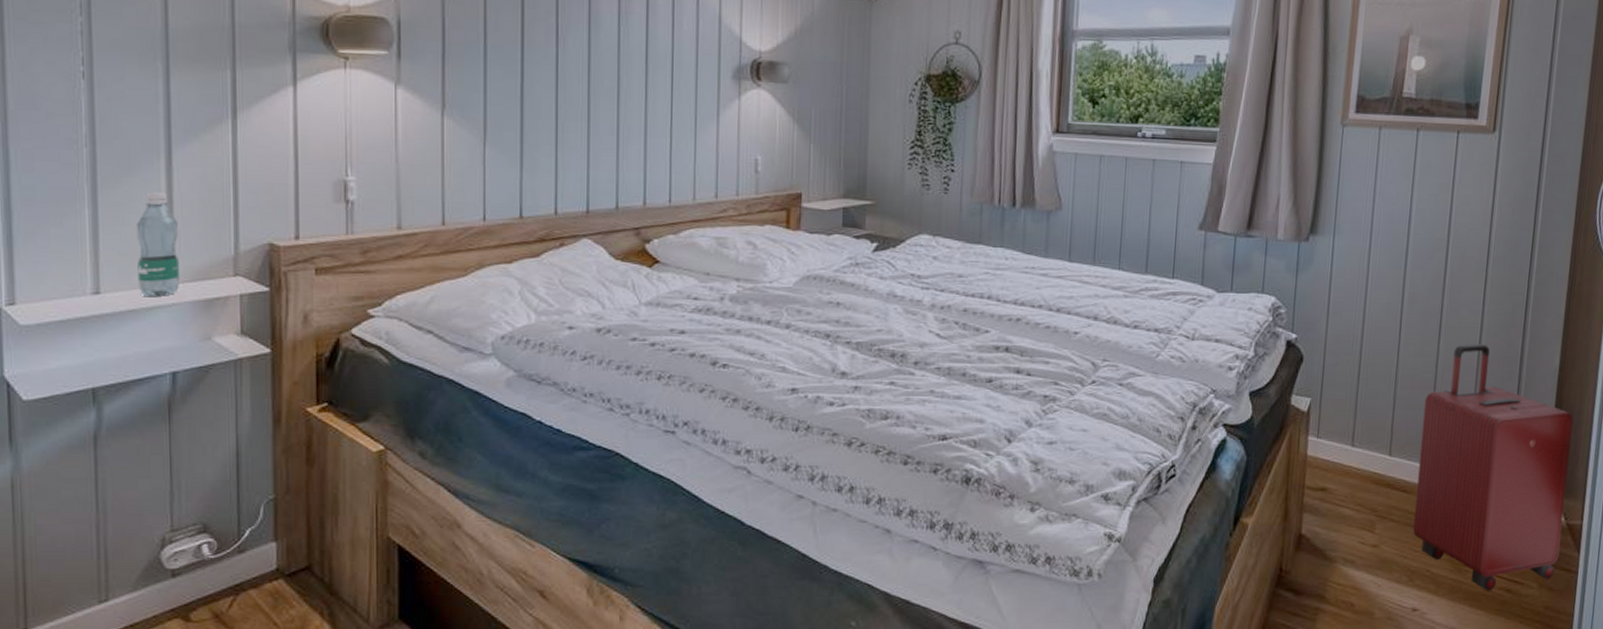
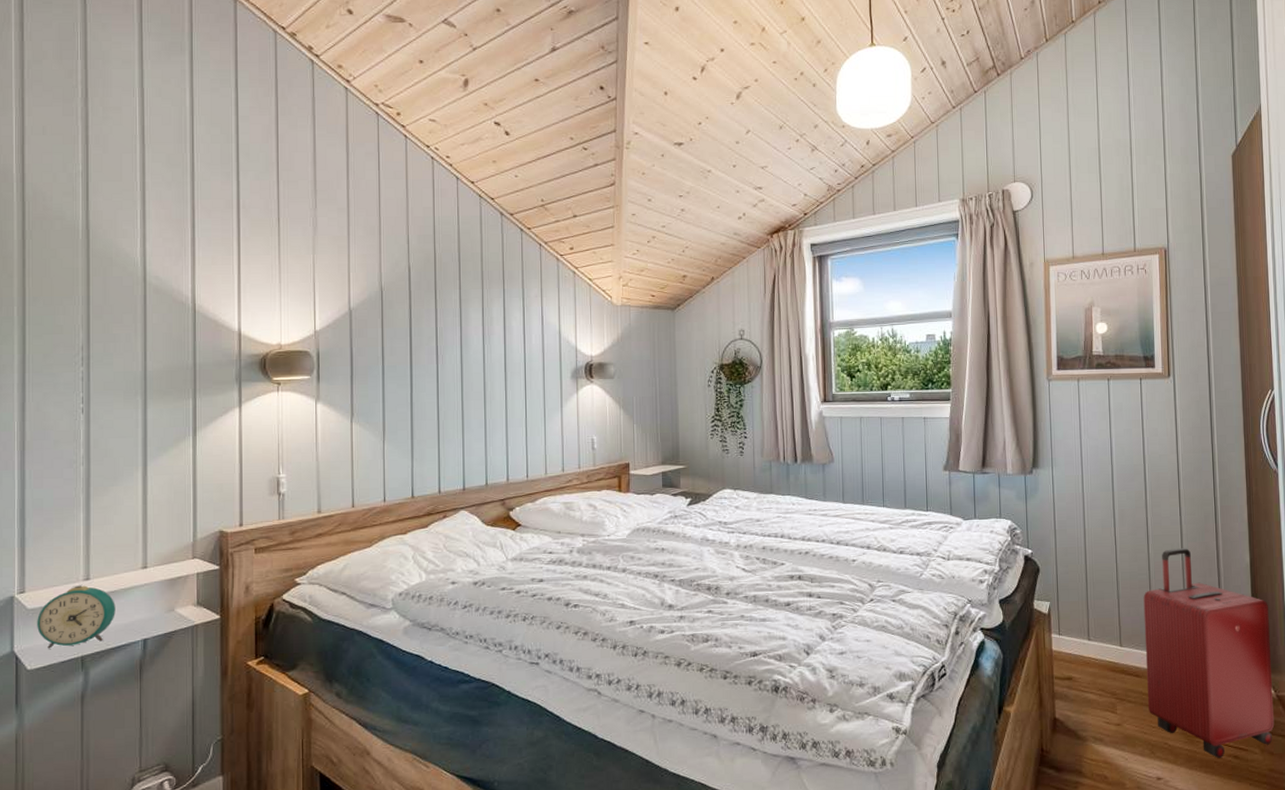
alarm clock: none [33,300,135,376] -> present [37,585,115,649]
bottle: present [136,192,179,298] -> none [119,496,150,580]

